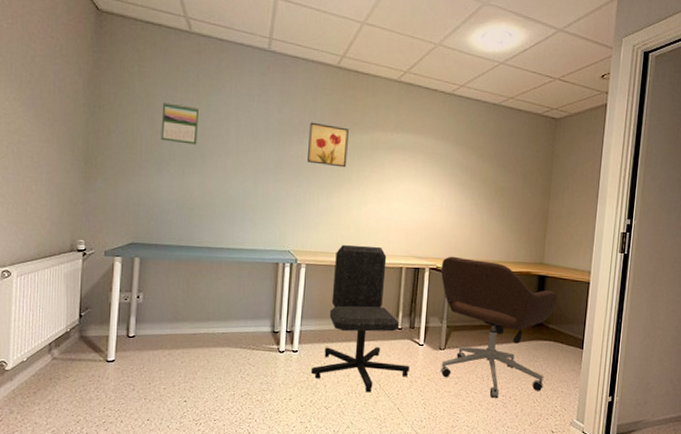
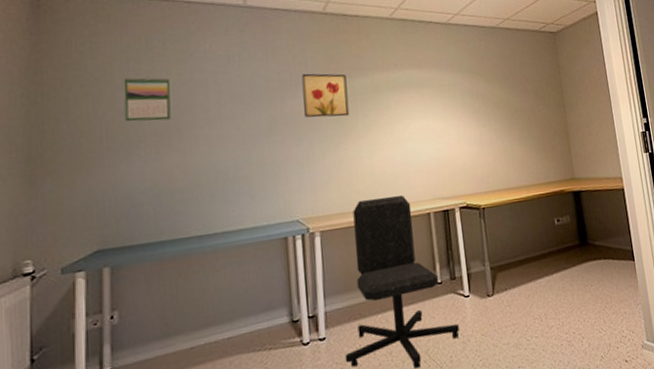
office chair: present [440,256,559,399] -> none [471,187,605,339]

